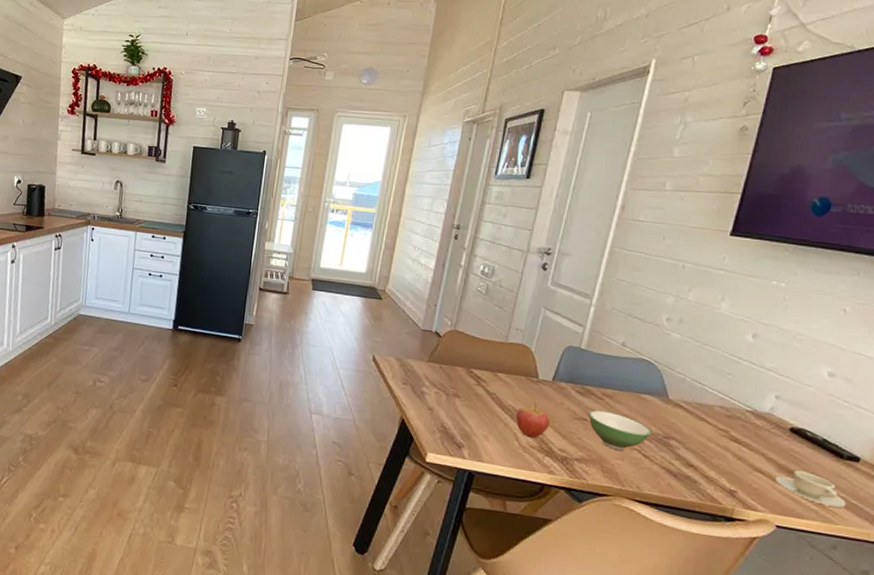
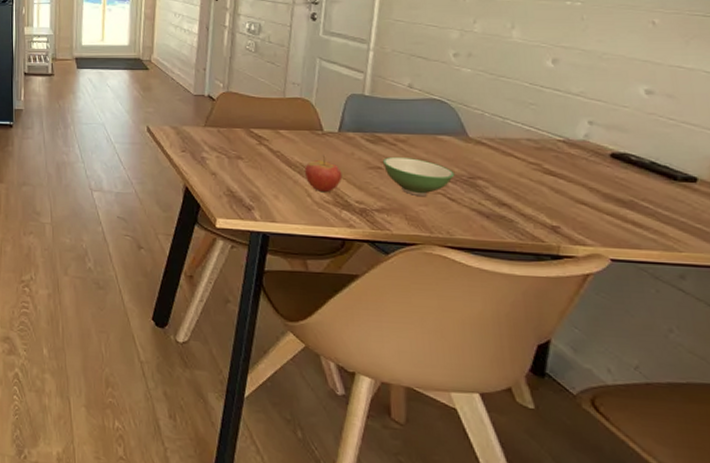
teacup: present [774,470,847,508] -> none [600,198,690,233]

